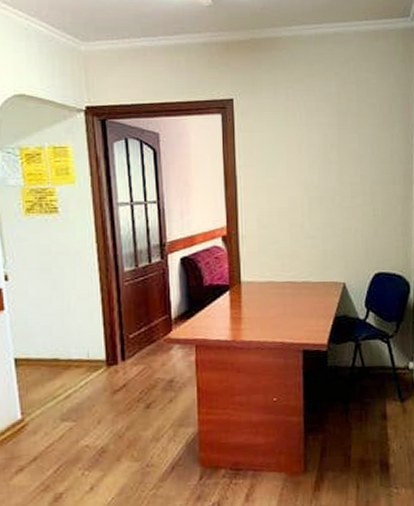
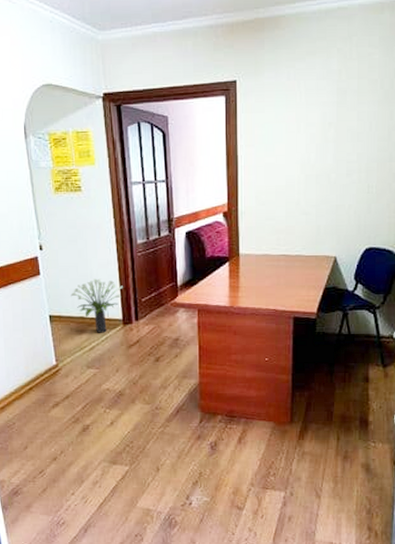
potted plant: none [42,312,108,378] -> present [71,278,124,333]

